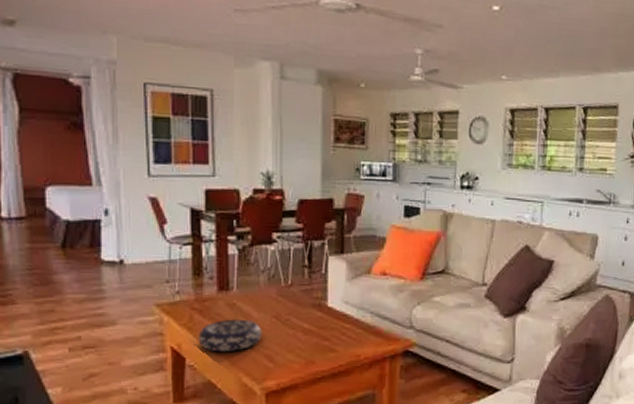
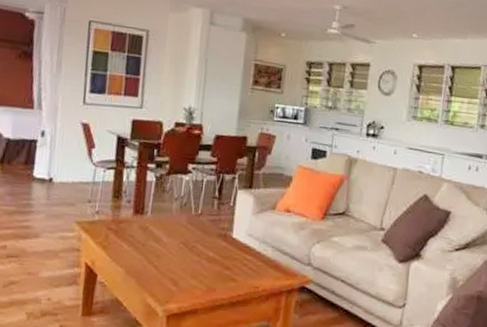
decorative bowl: present [198,319,262,351] -> none [110,241,170,273]

